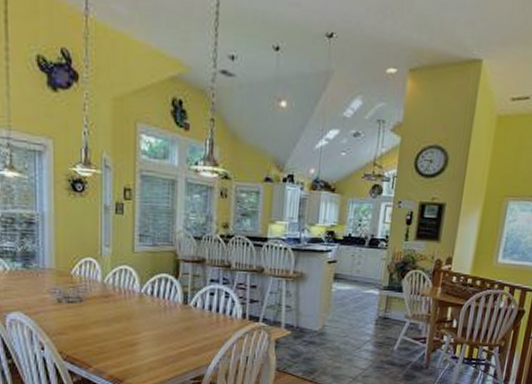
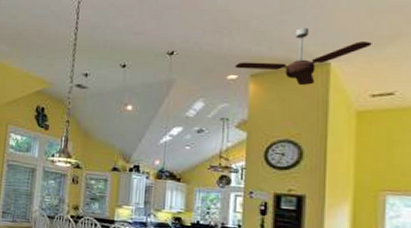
ceiling fan: none [395,15,520,86] -> present [235,28,372,86]

